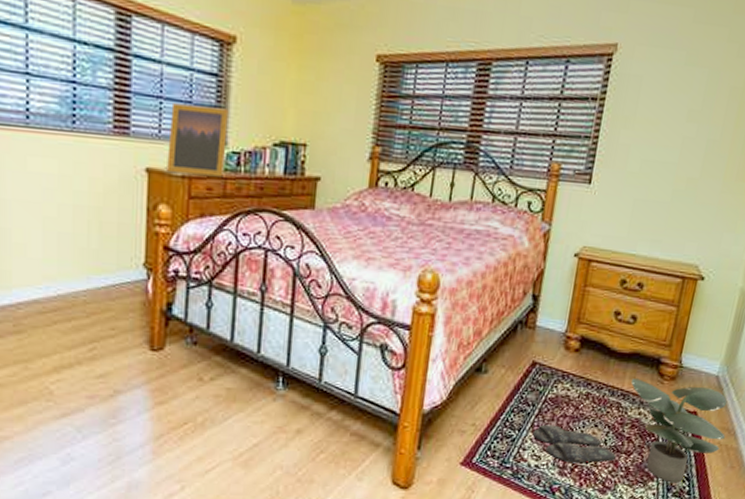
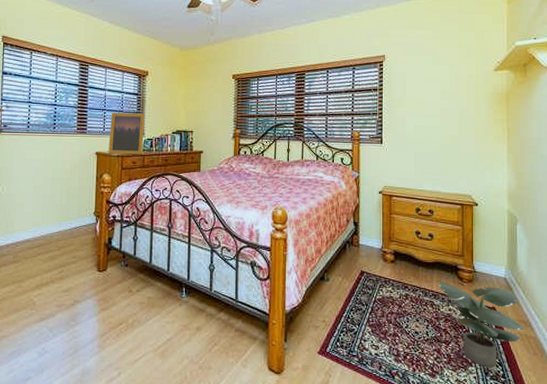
slippers: present [532,424,616,464] -> none [369,320,438,352]

